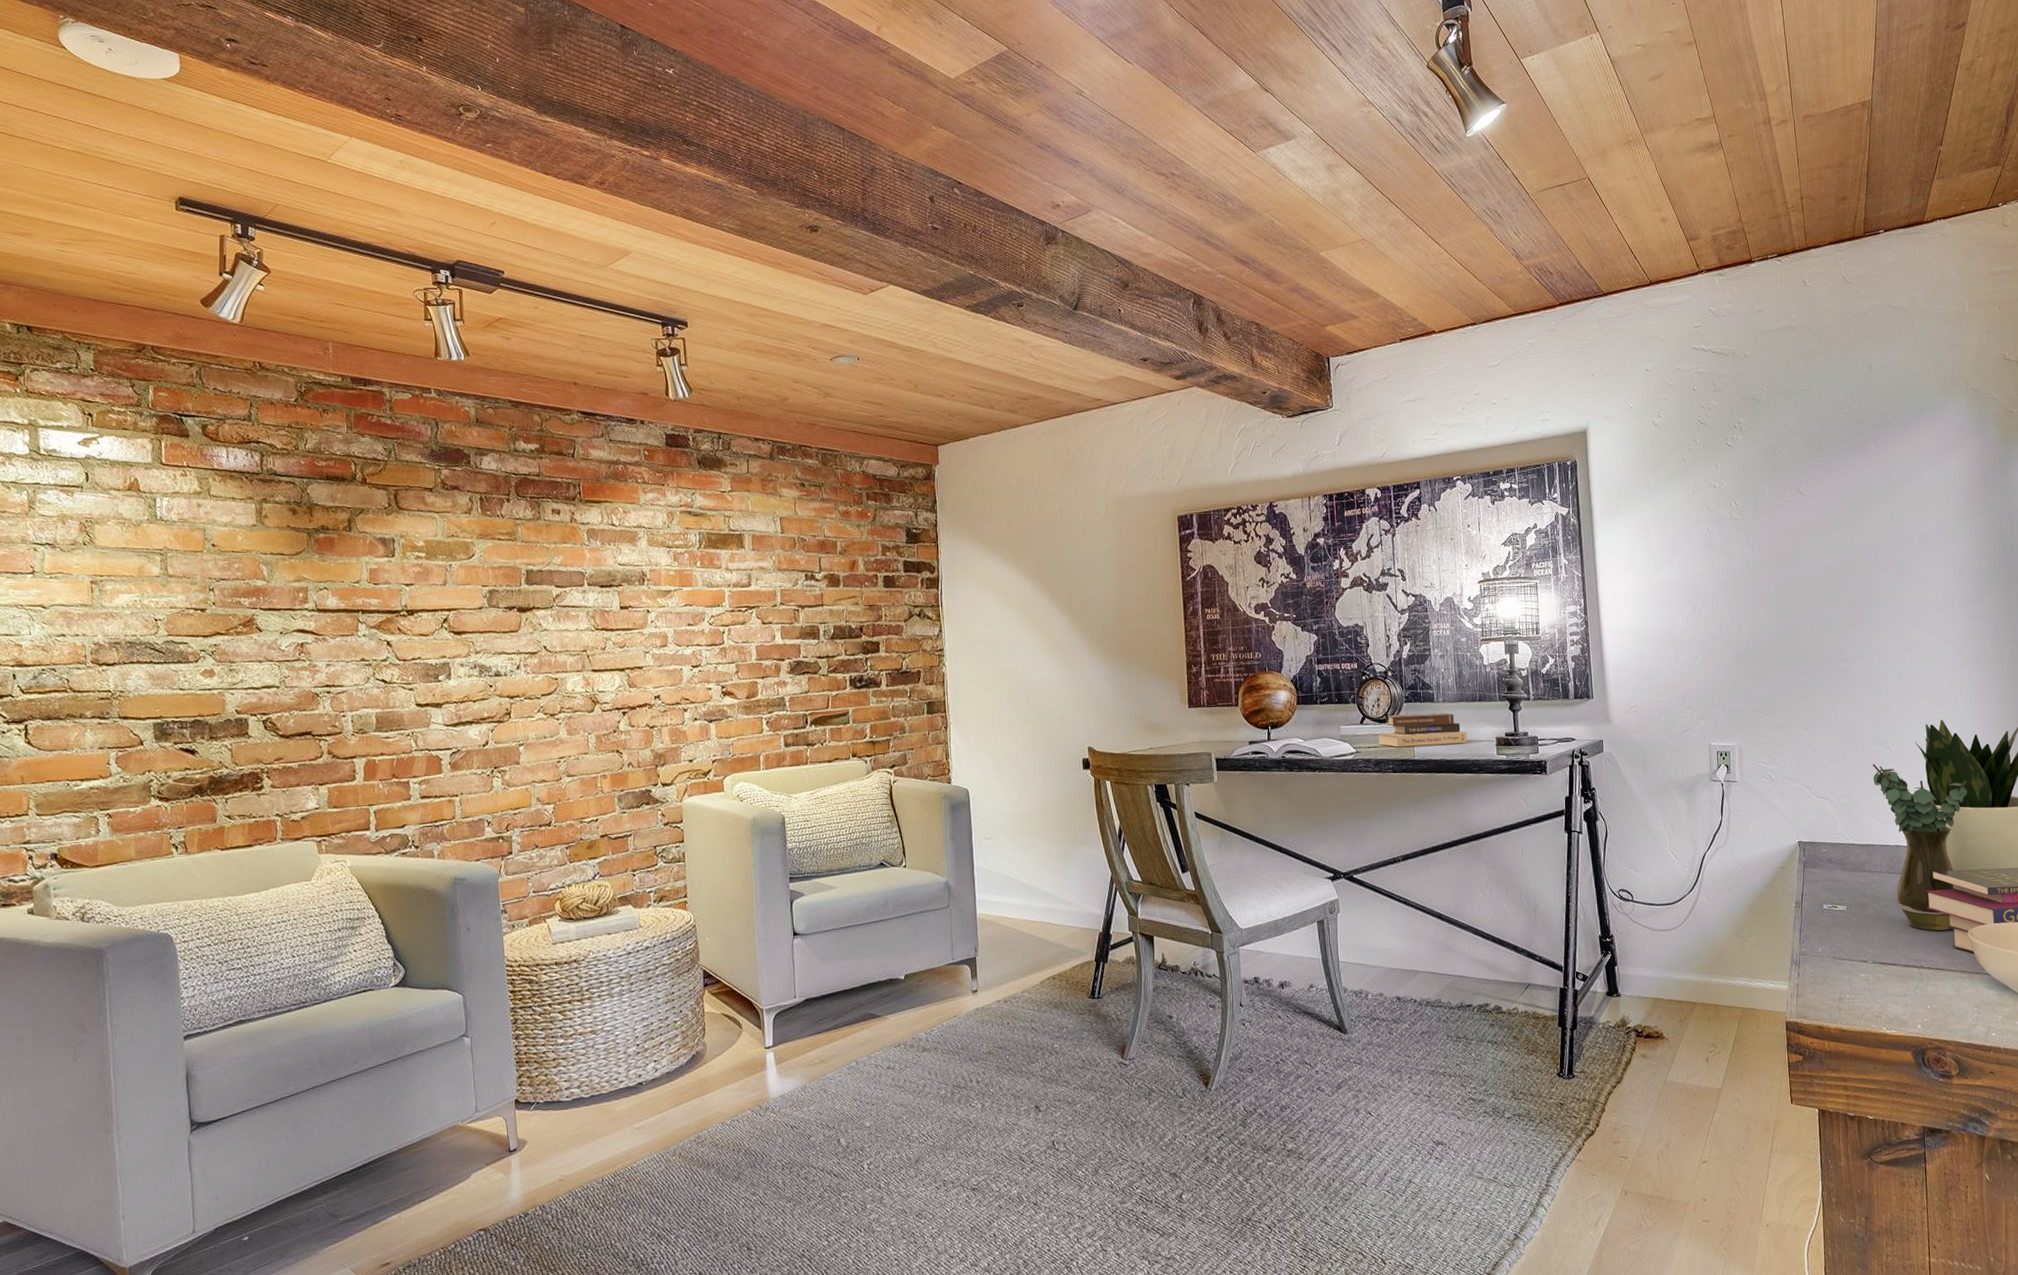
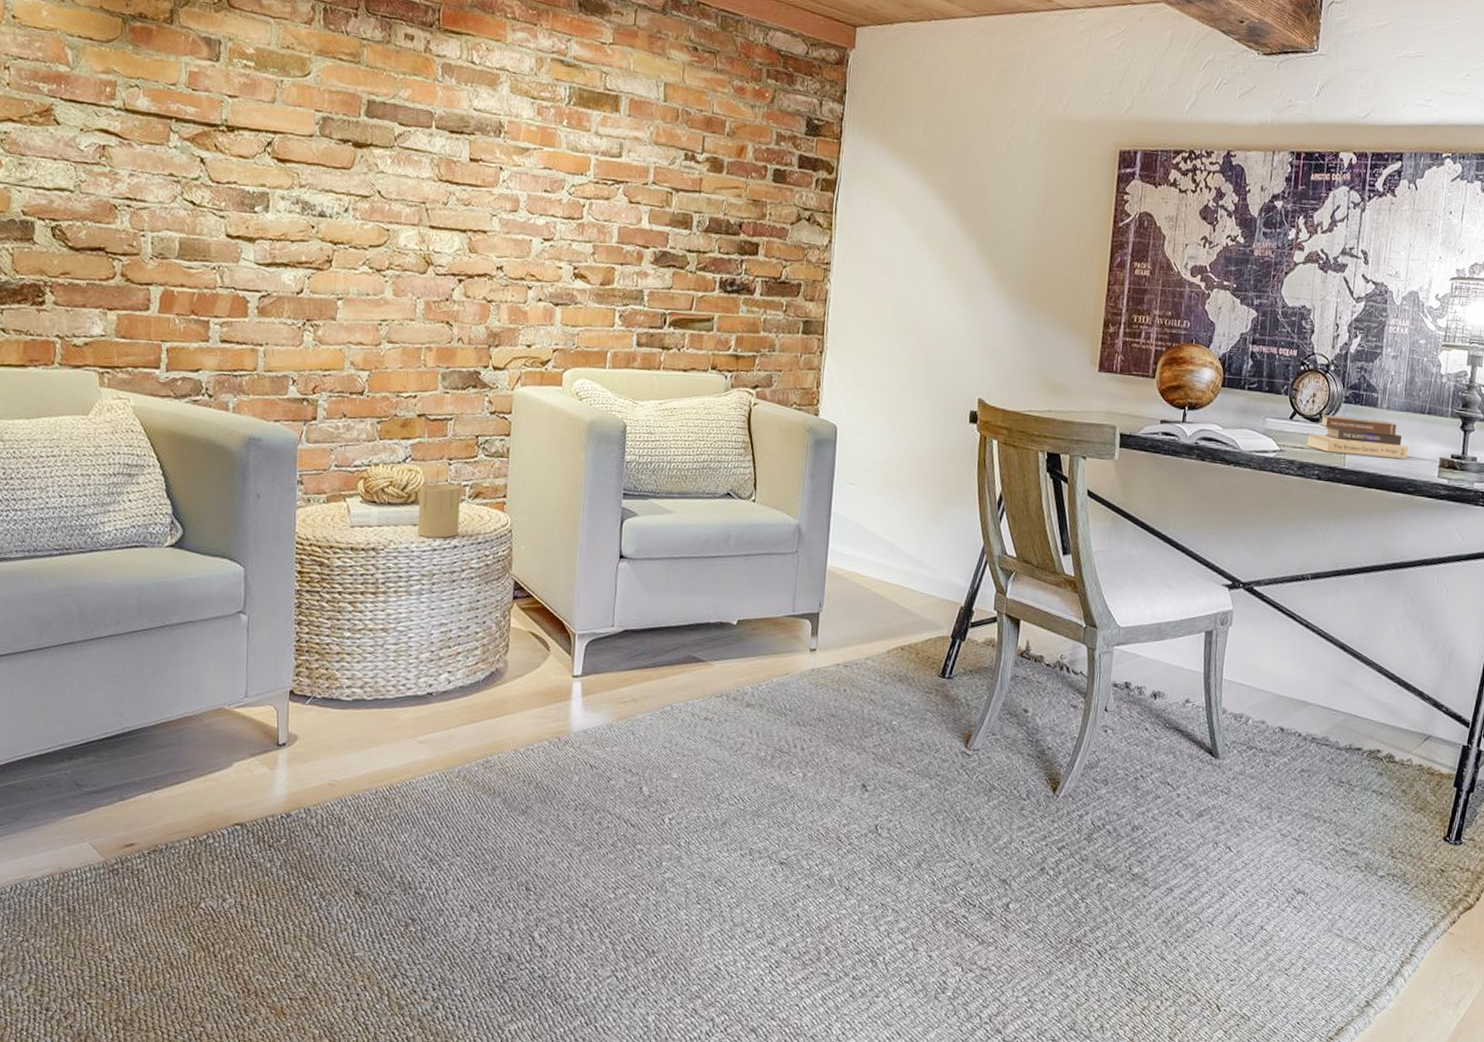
candle: none [609,892,649,943] -> present [418,483,461,538]

